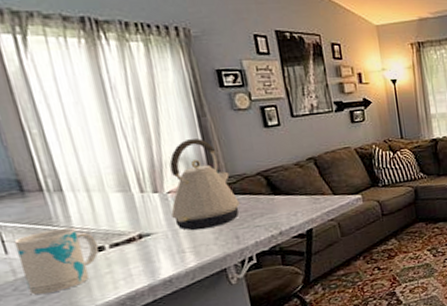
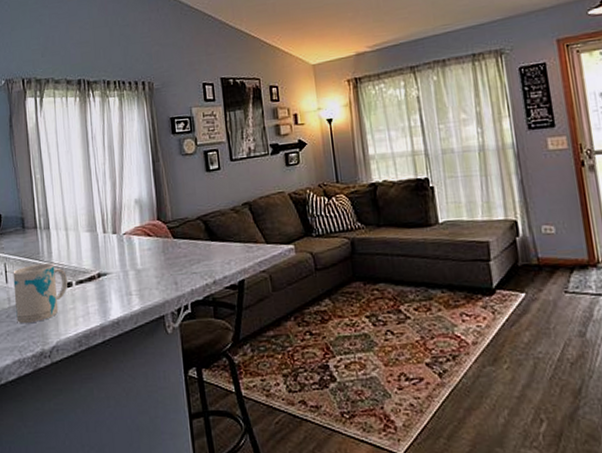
kettle: present [169,139,240,231] -> none [124,183,181,273]

